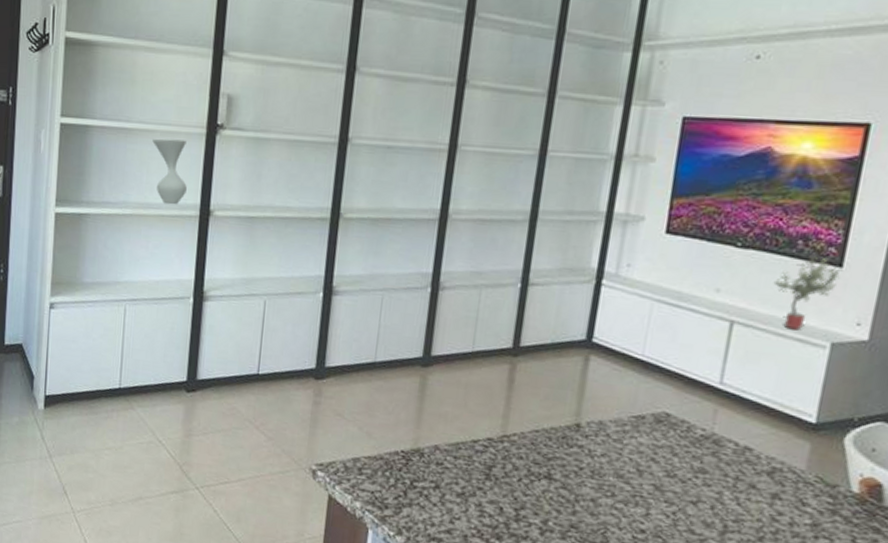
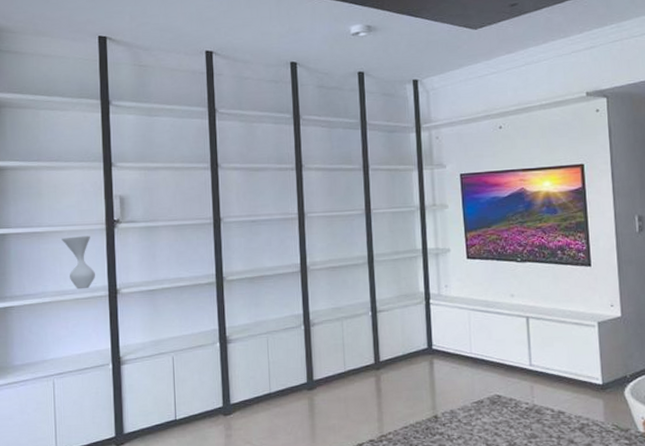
potted tree: present [773,256,840,331] -> none [548,260,591,317]

